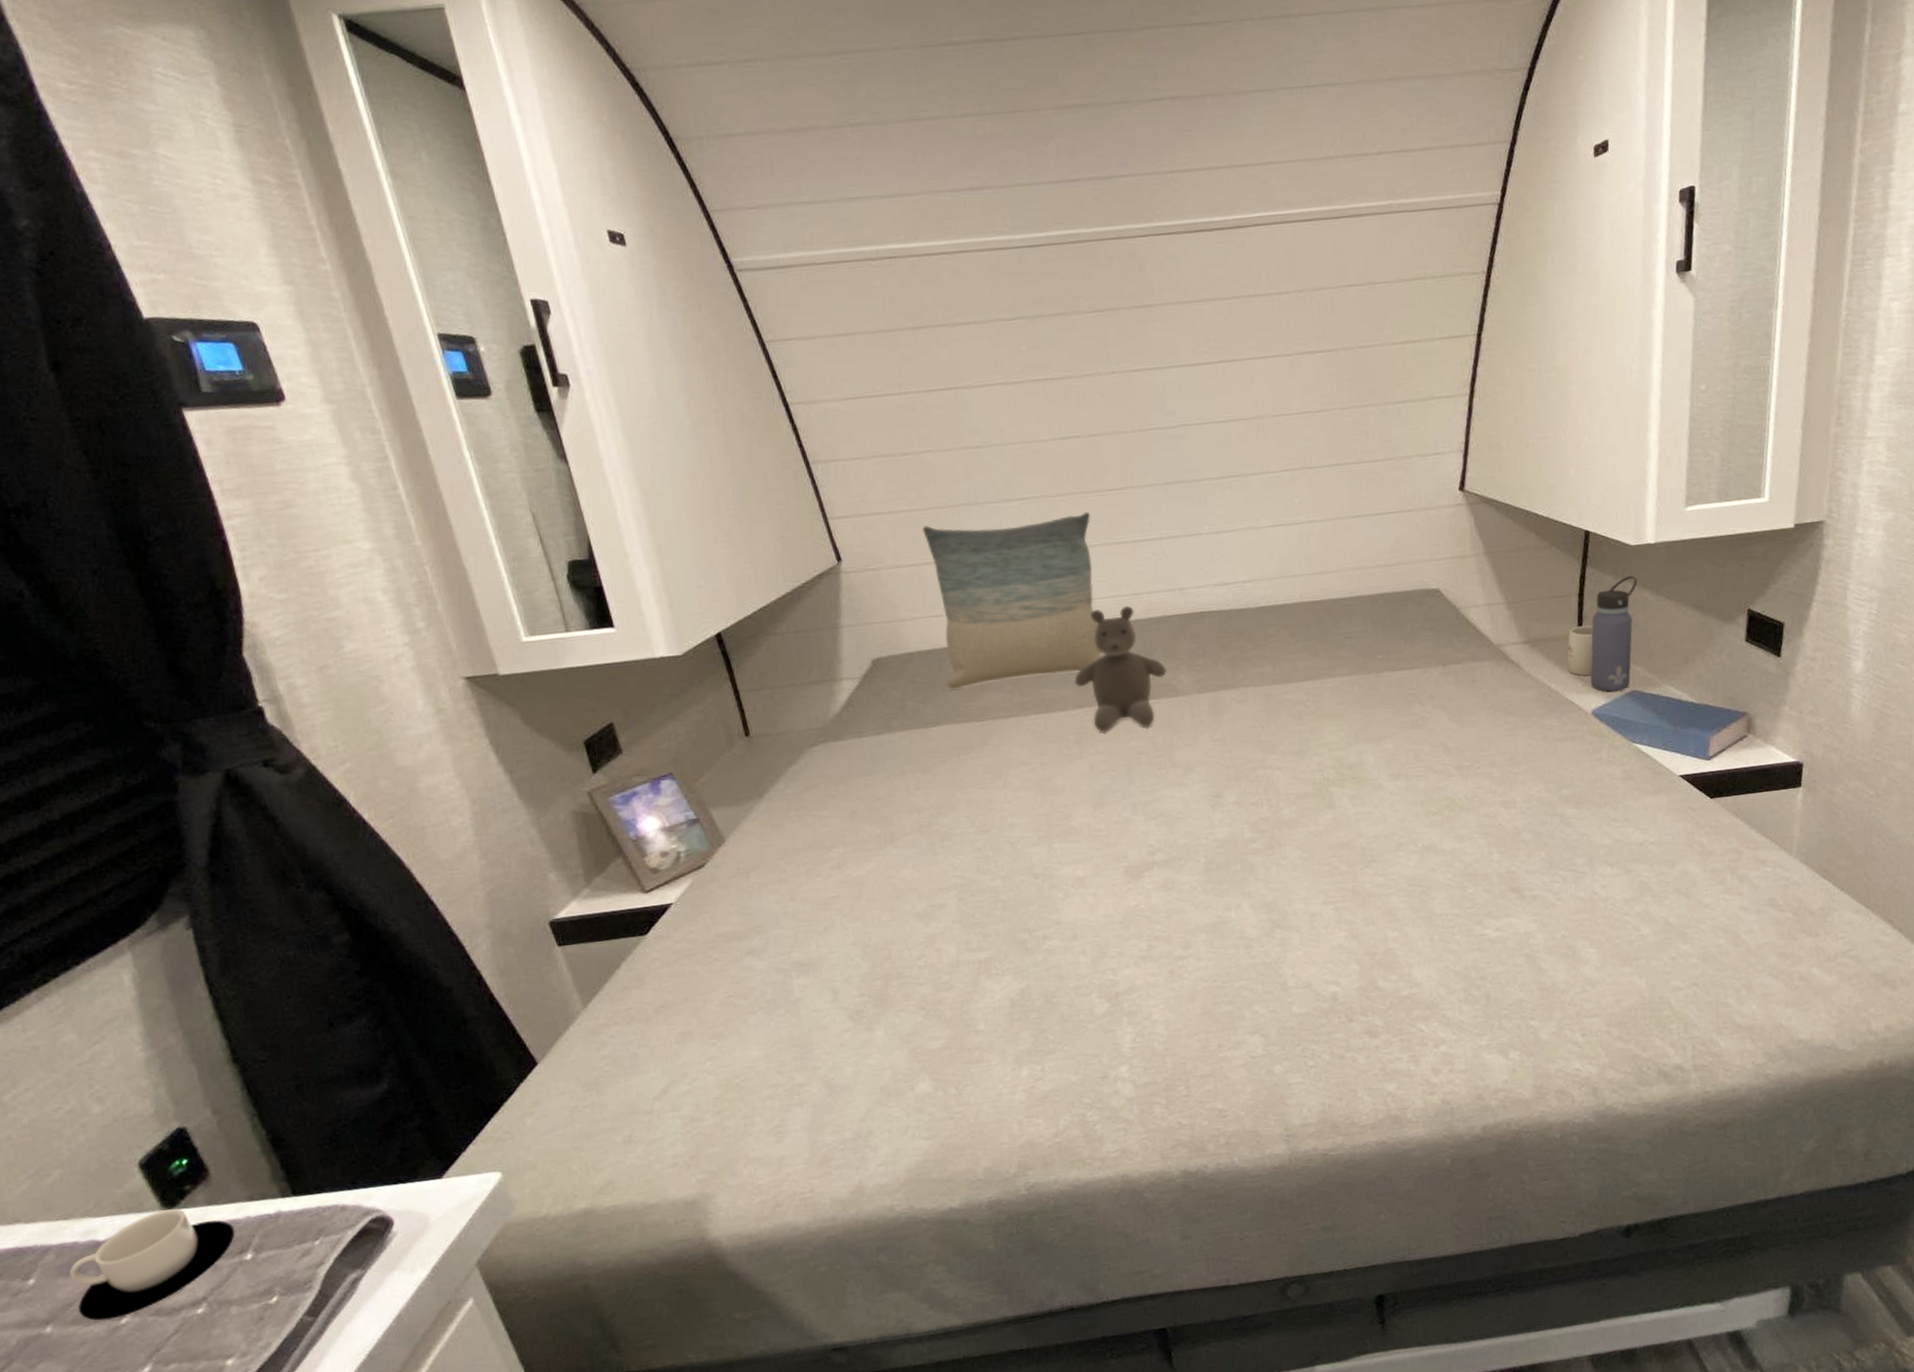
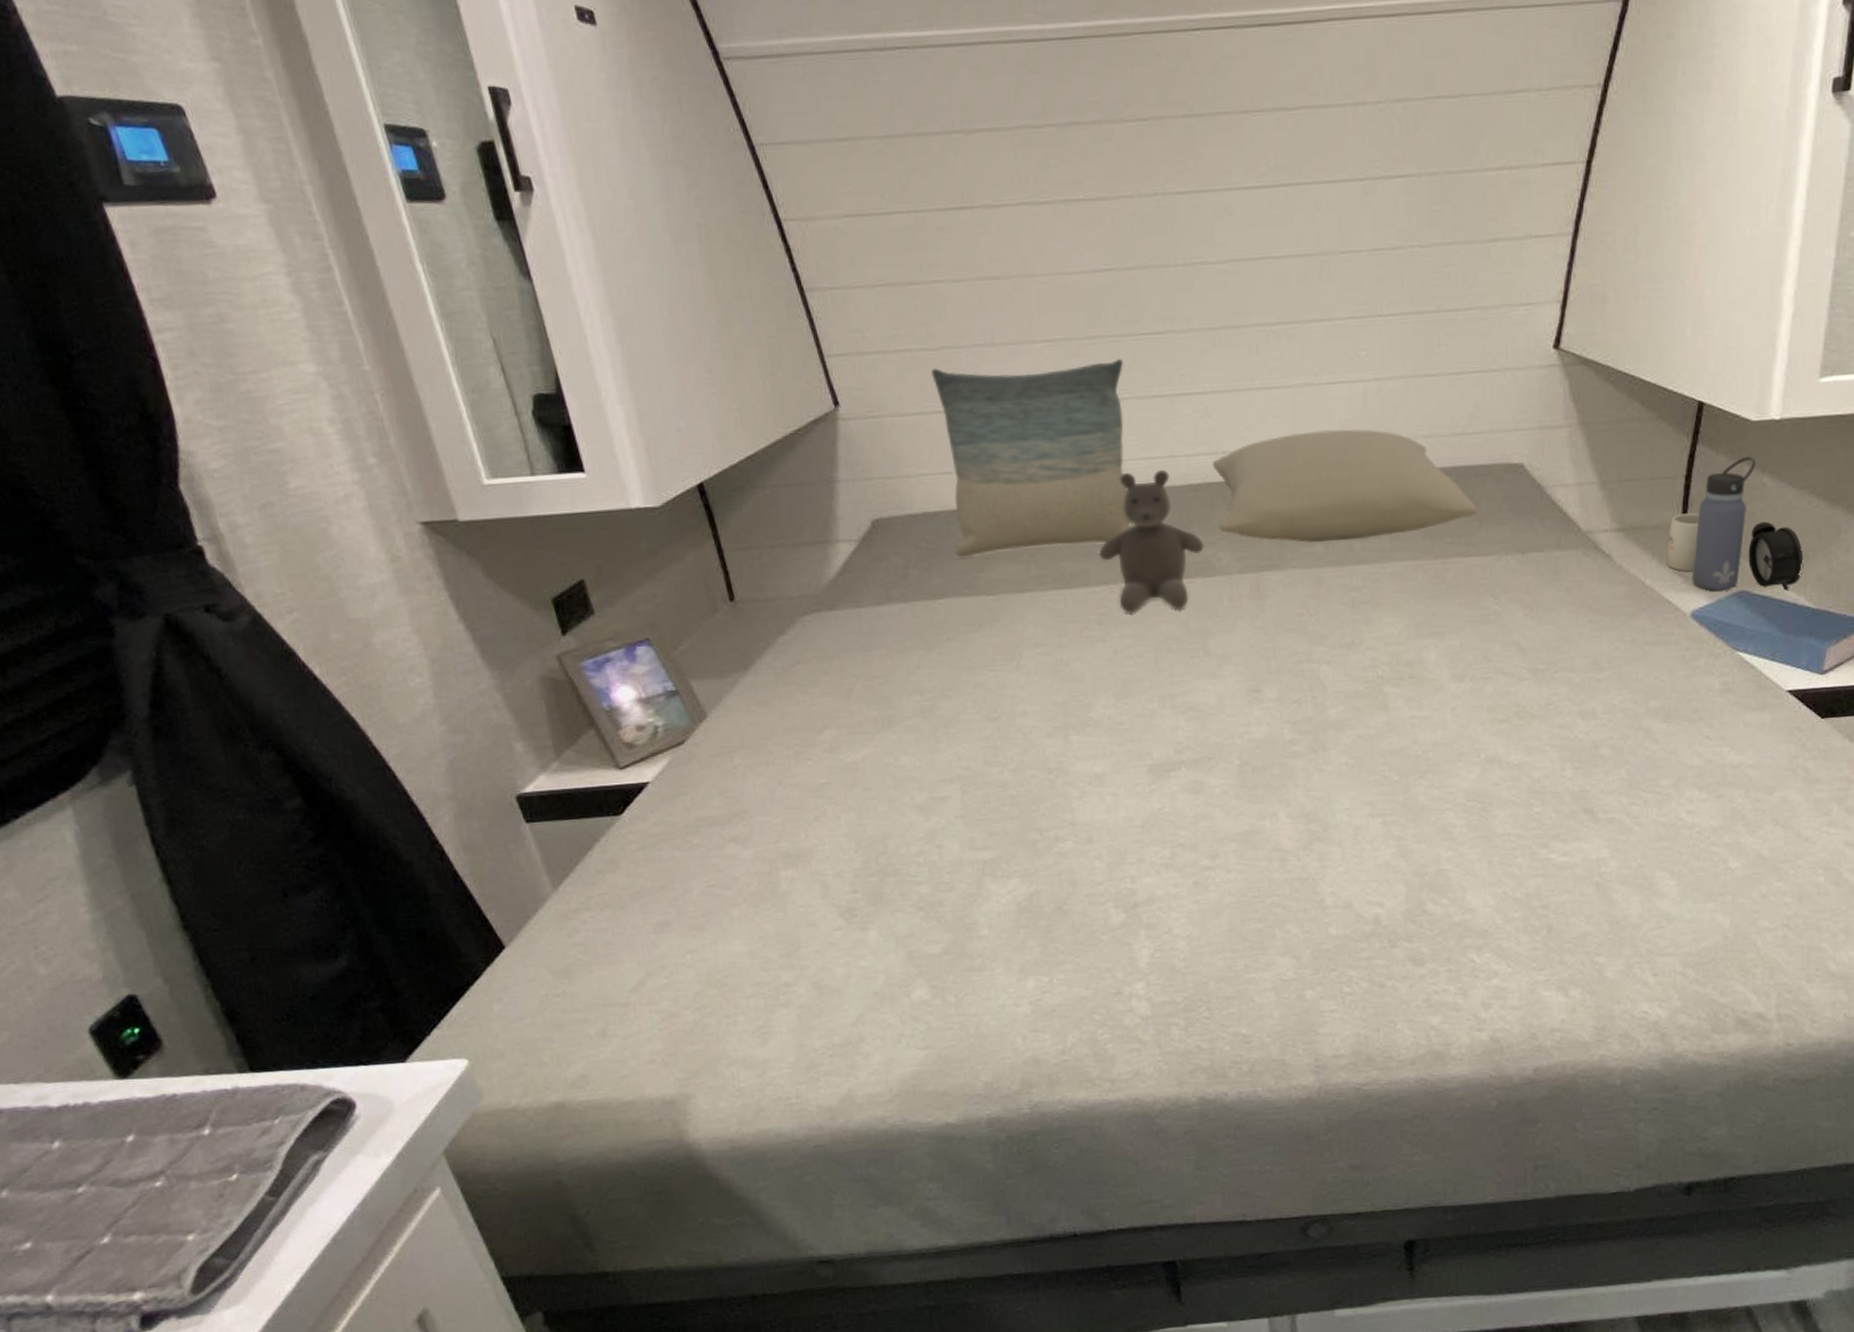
cup: present [69,1208,235,1321] -> none [22,1078,192,1188]
pillow: none [1170,564,1404,664] -> present [1212,429,1479,543]
alarm clock: none [1636,630,1685,689] -> present [1748,521,1804,591]

